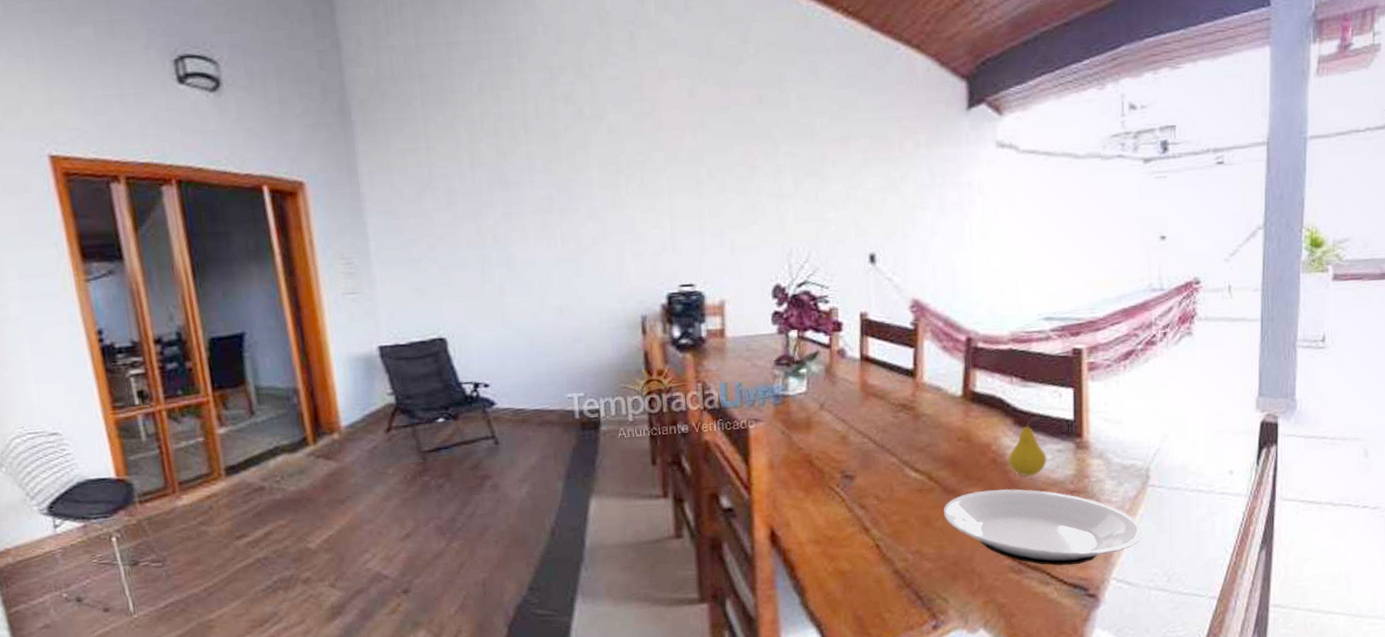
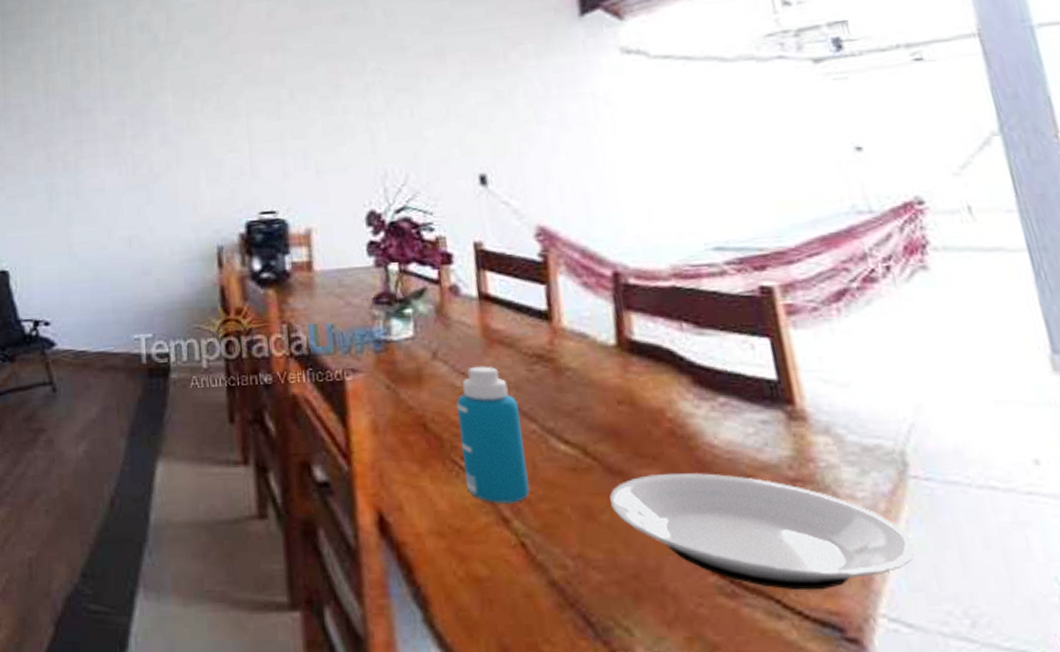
bottle: none [836,414,887,518] -> present [456,366,531,505]
fruit: present [1008,417,1047,477] -> none [691,375,749,456]

